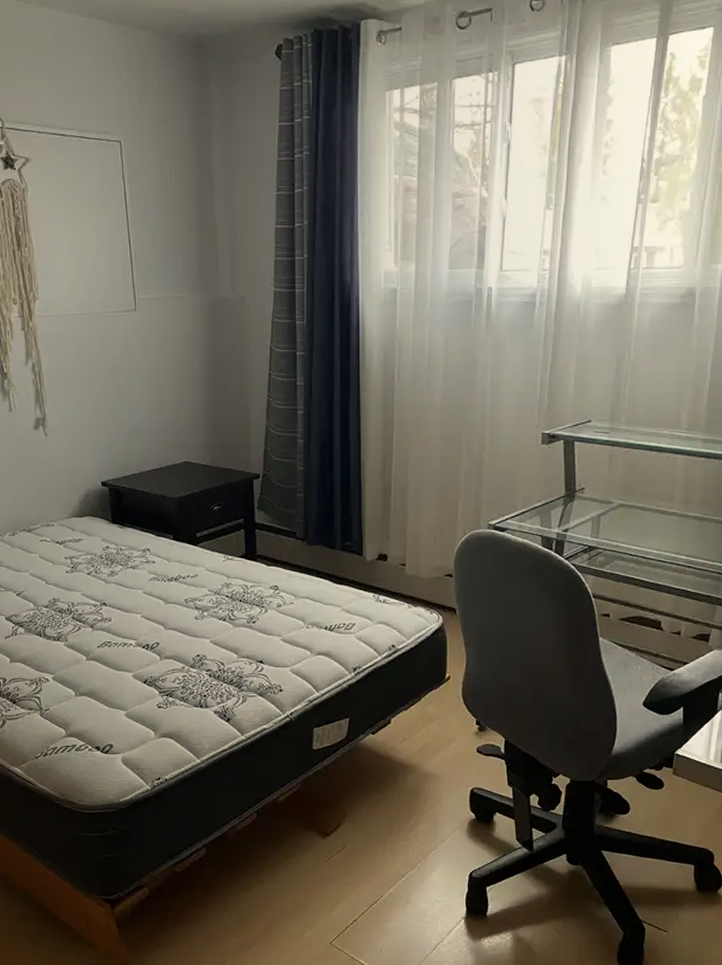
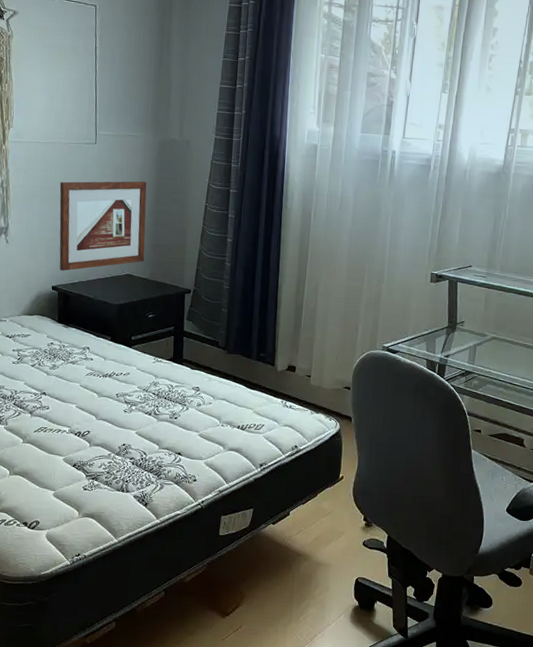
picture frame: none [99,350,204,464] -> present [59,181,147,271]

